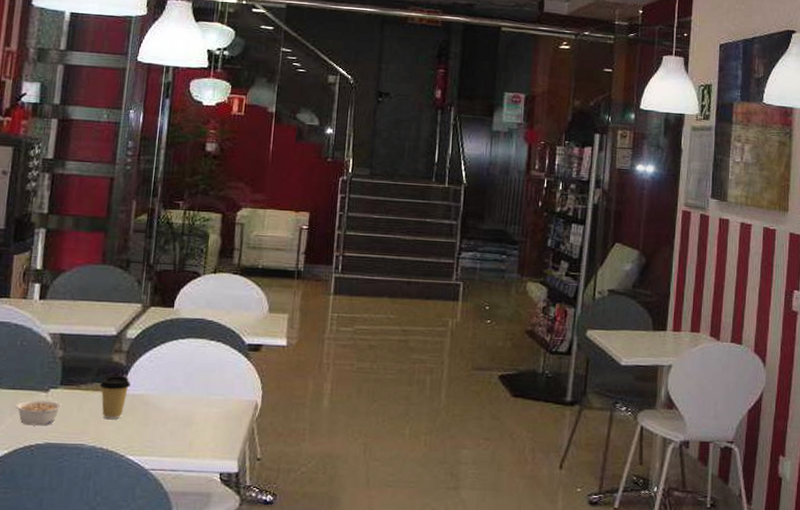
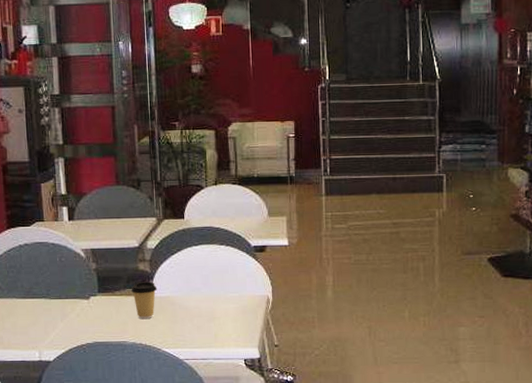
legume: present [14,399,63,426] -> none [63,306,103,328]

